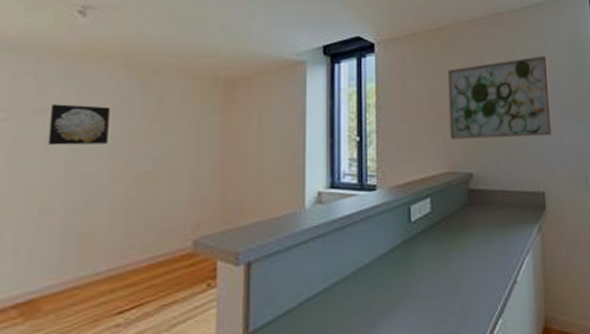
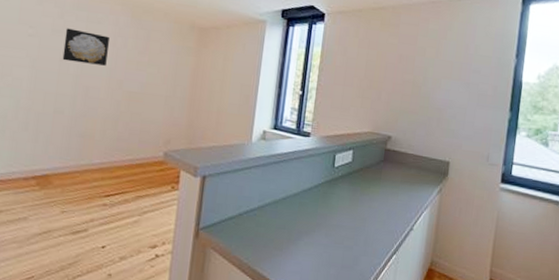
wall art: present [447,56,553,140] -> none [377,44,473,116]

